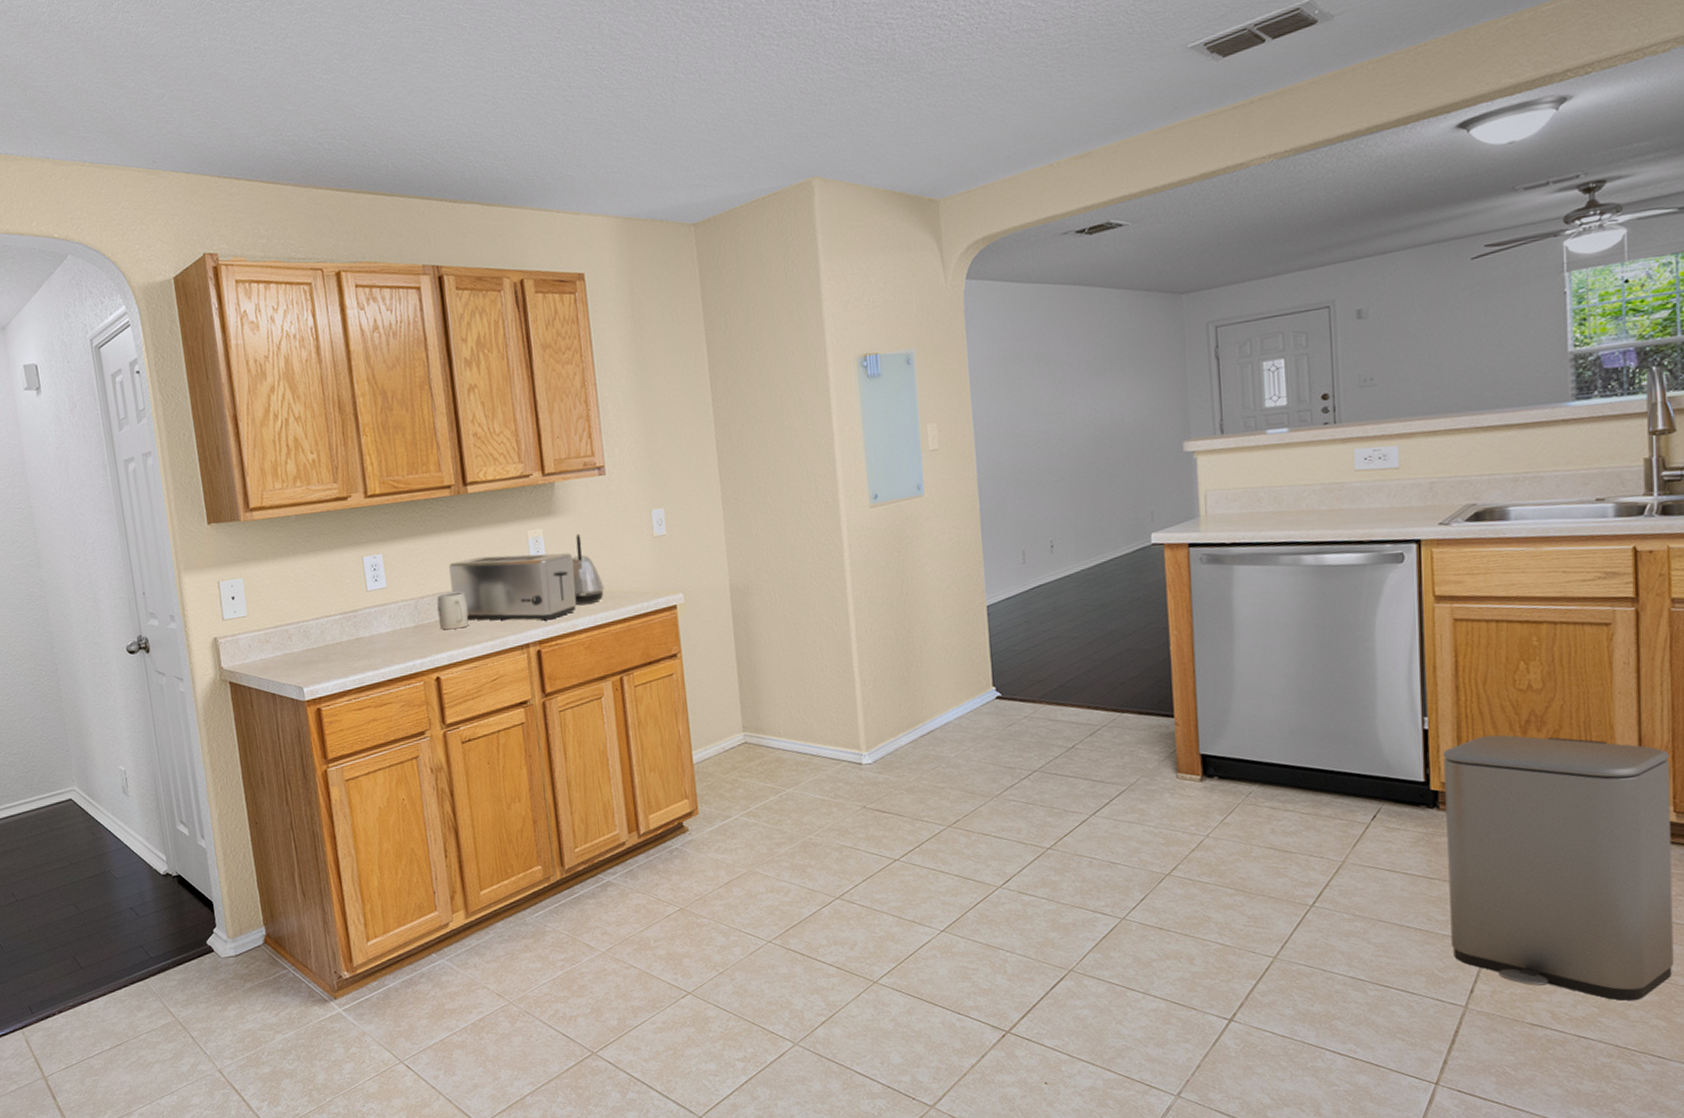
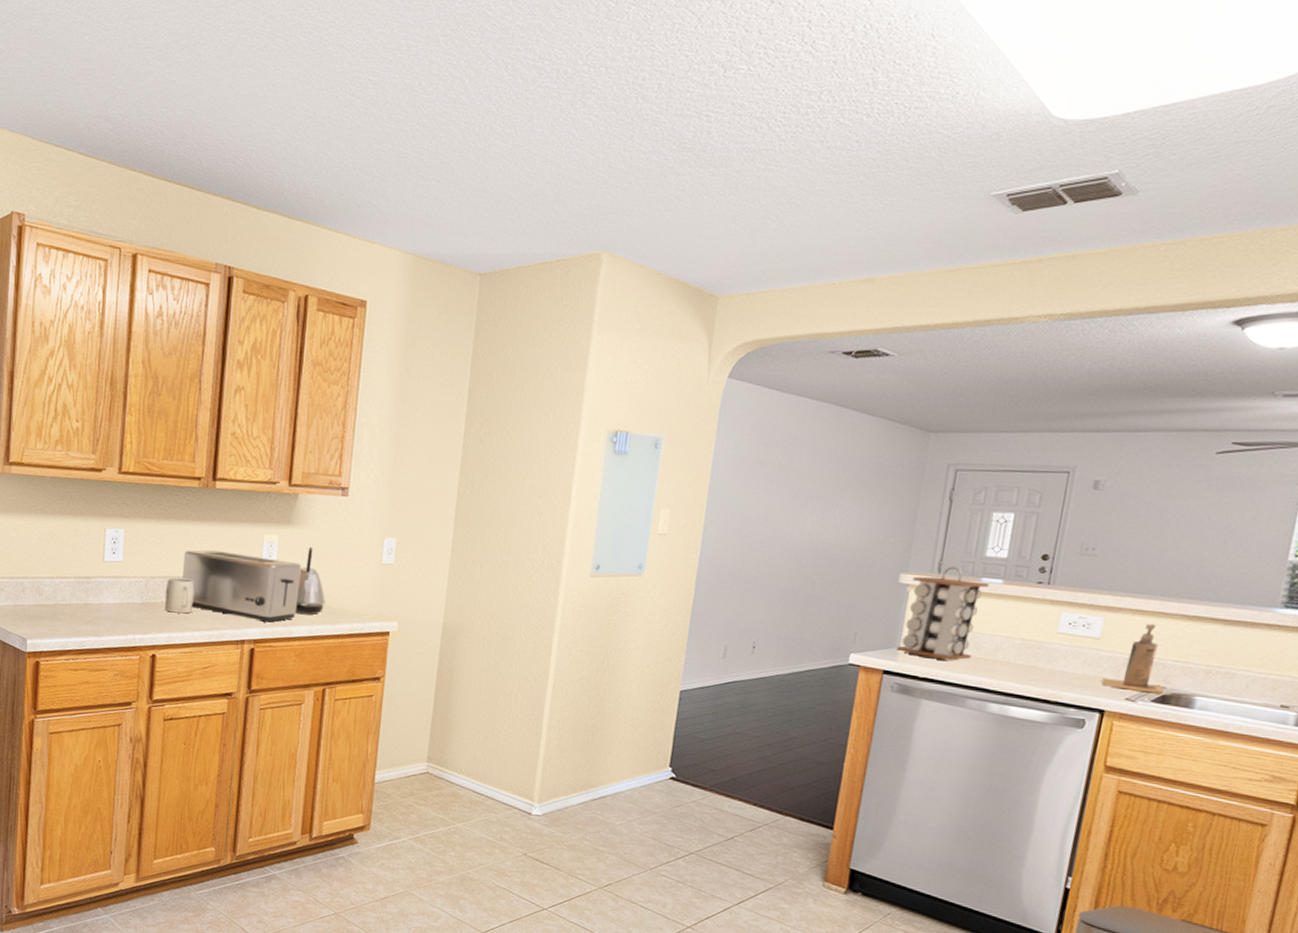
spice rack: none [1196,424,1275,523] -> present [896,566,989,661]
soap dispenser: none [1411,442,1475,515] -> present [1102,624,1164,694]

